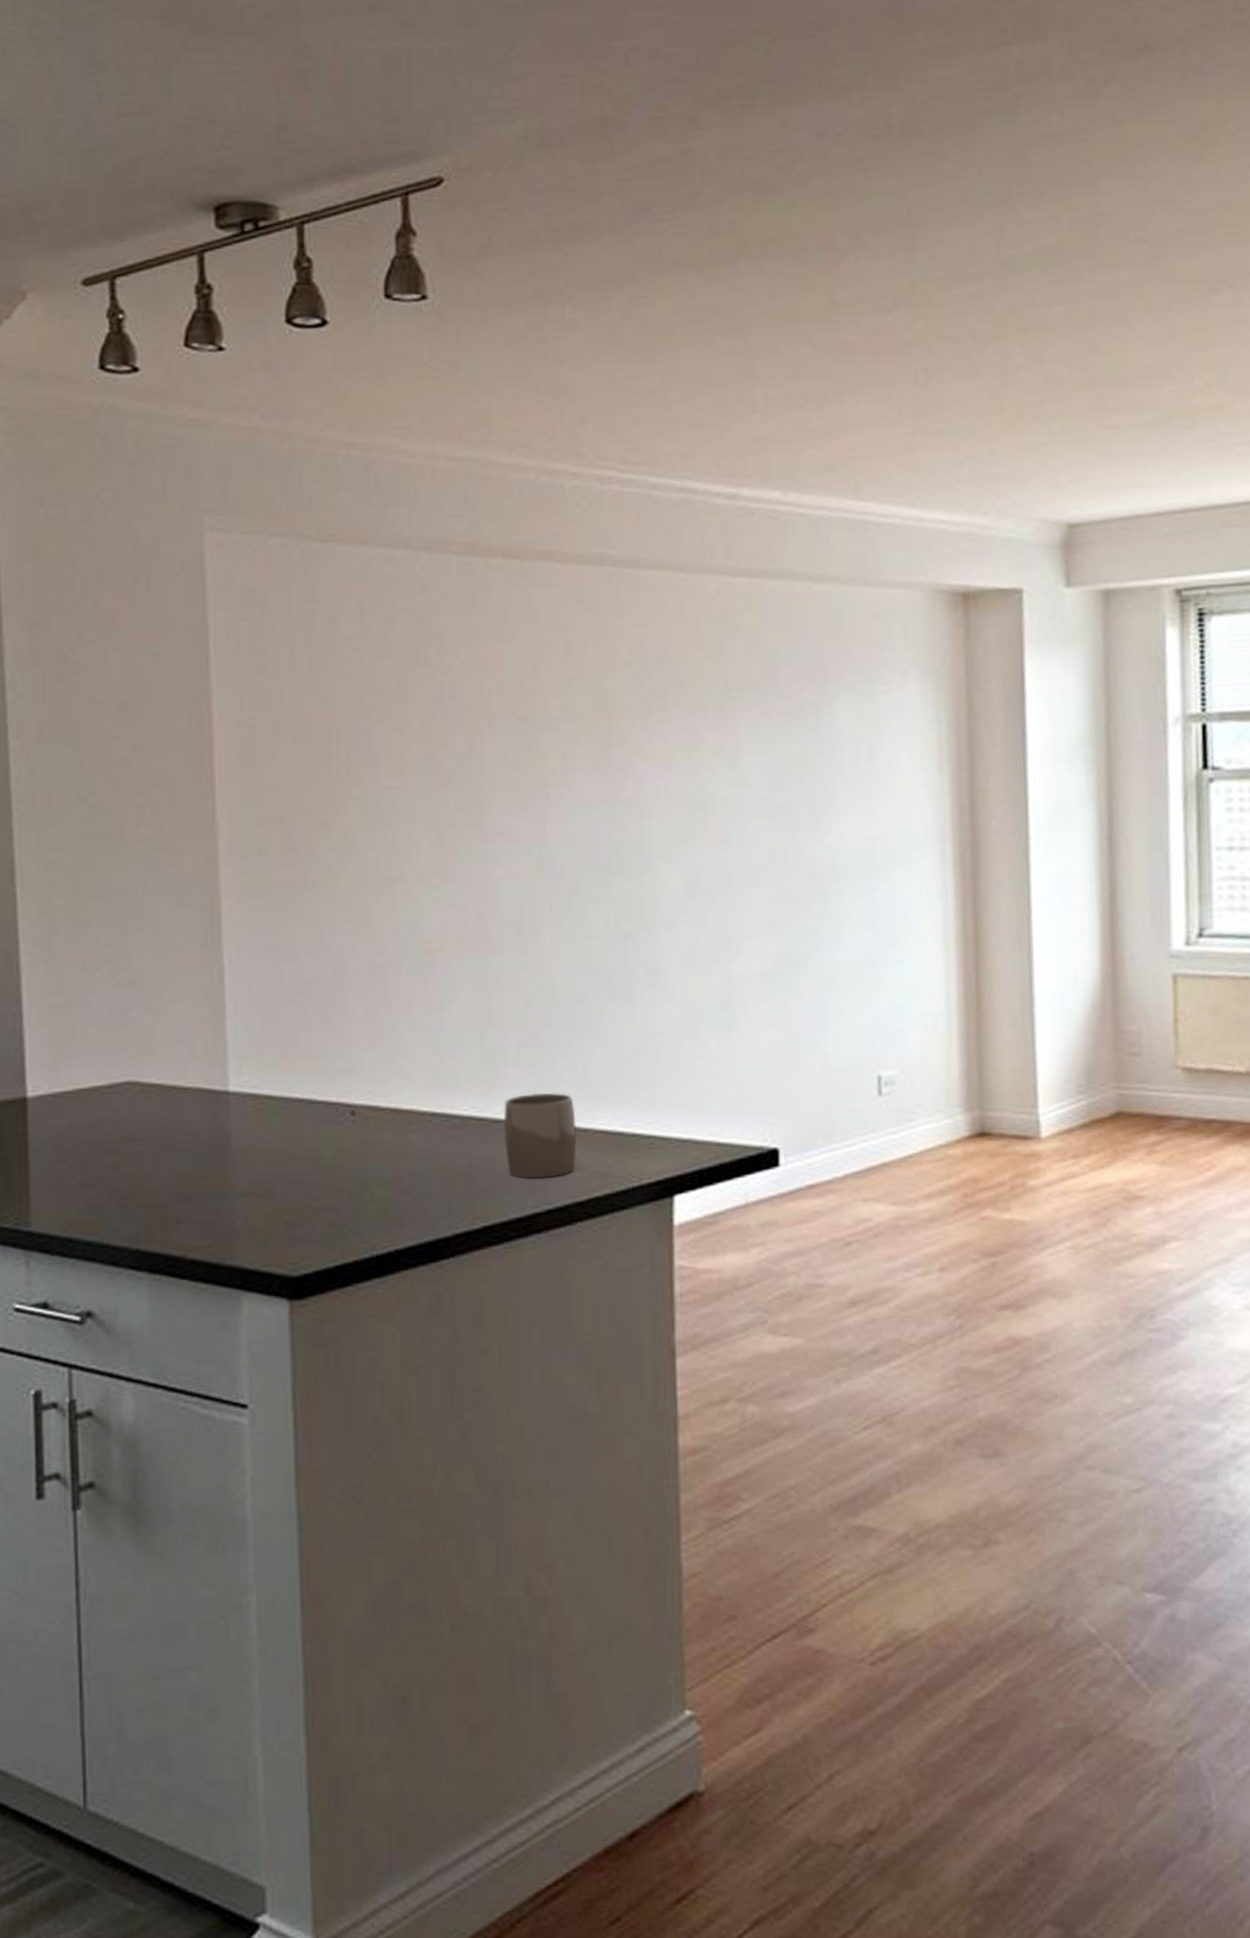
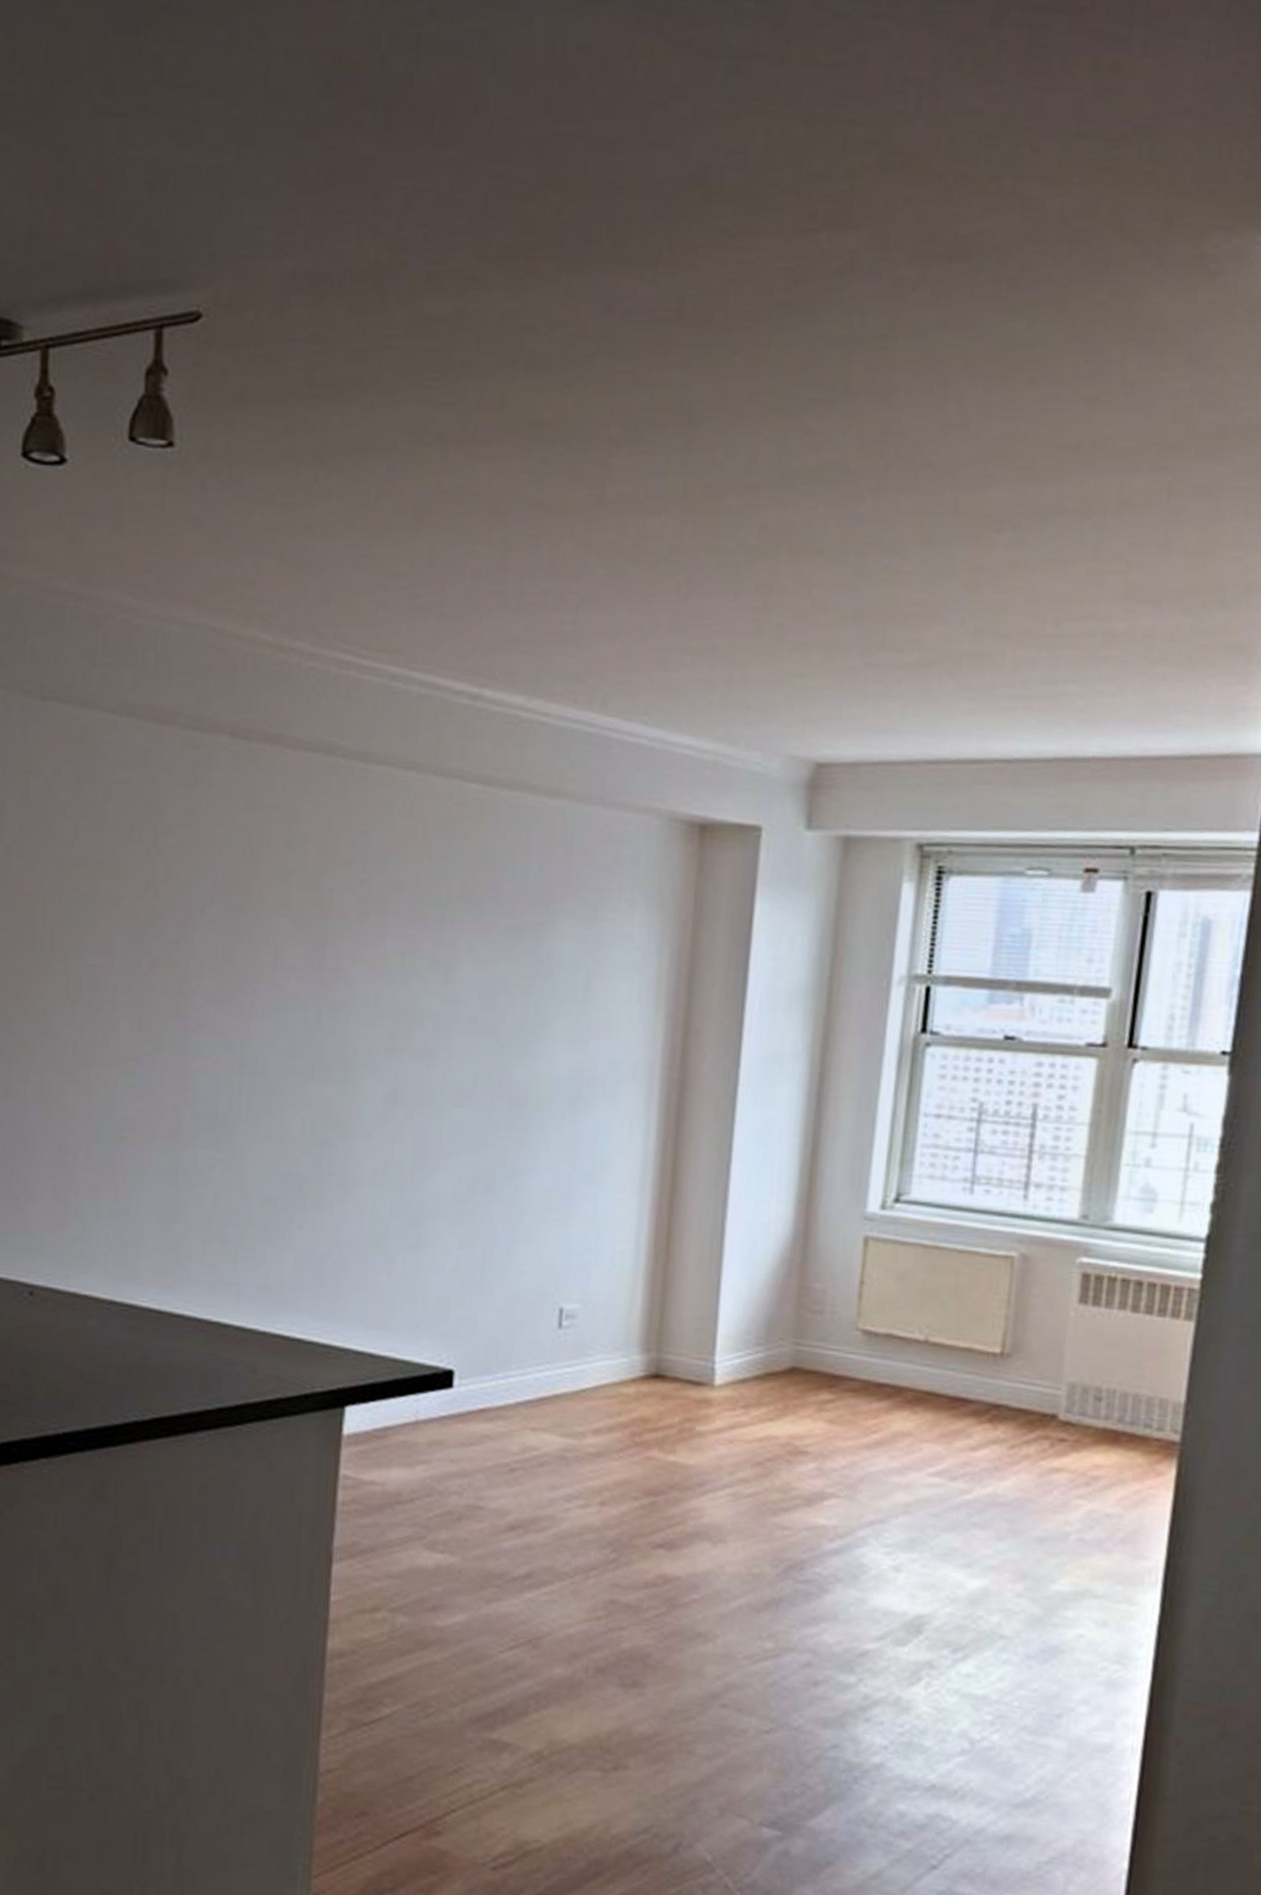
mug: present [504,1092,577,1178] -> none [180,1291,255,1376]

